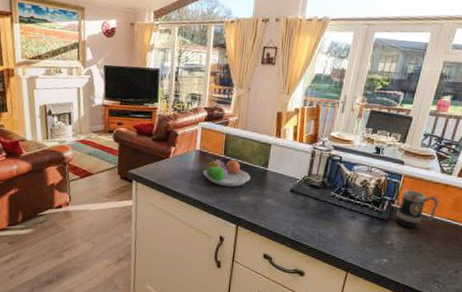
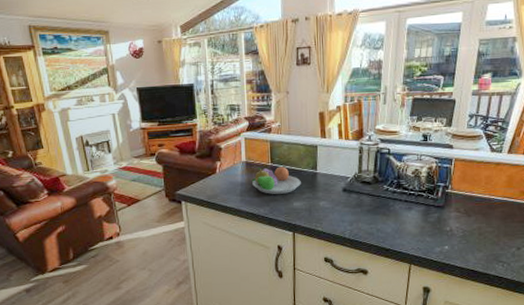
mug: present [395,189,439,229] -> none [451,173,493,212]

